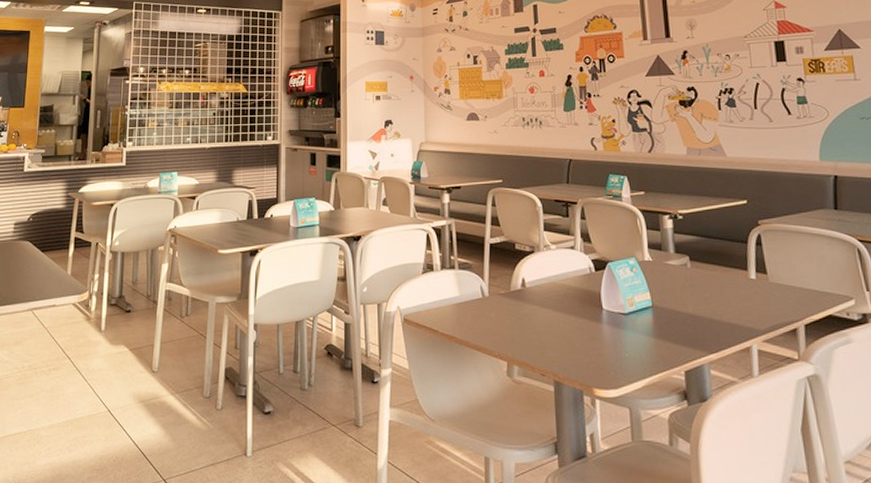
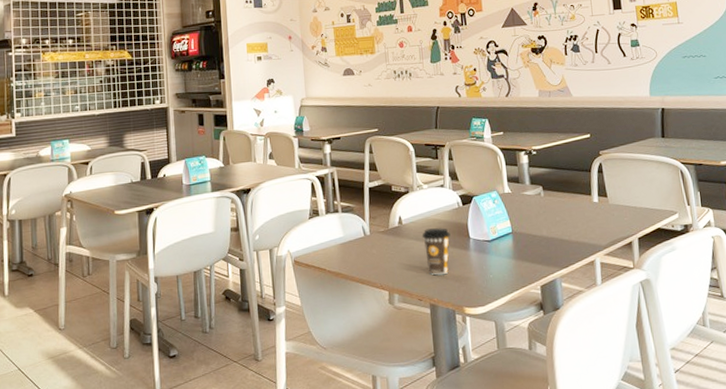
coffee cup: none [547,295,580,349] -> present [422,228,451,275]

